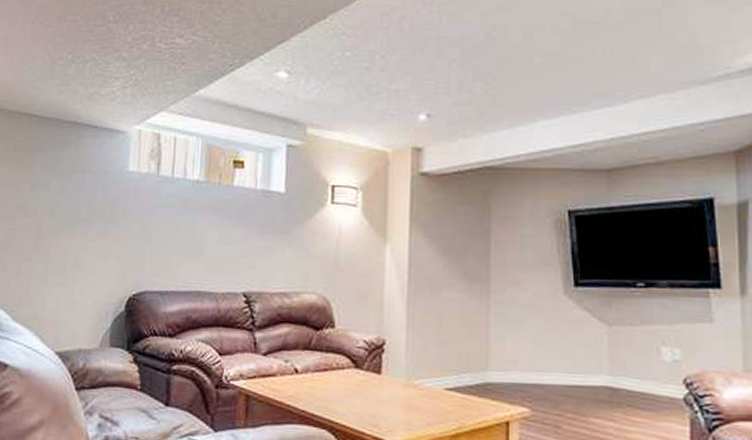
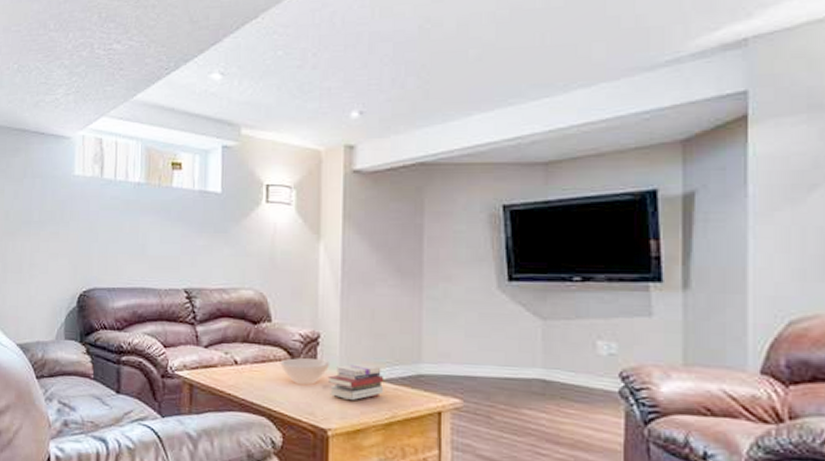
bowl: none [343,366,396,395] -> present [280,358,331,386]
books: none [392,371,451,411] -> present [327,363,384,401]

